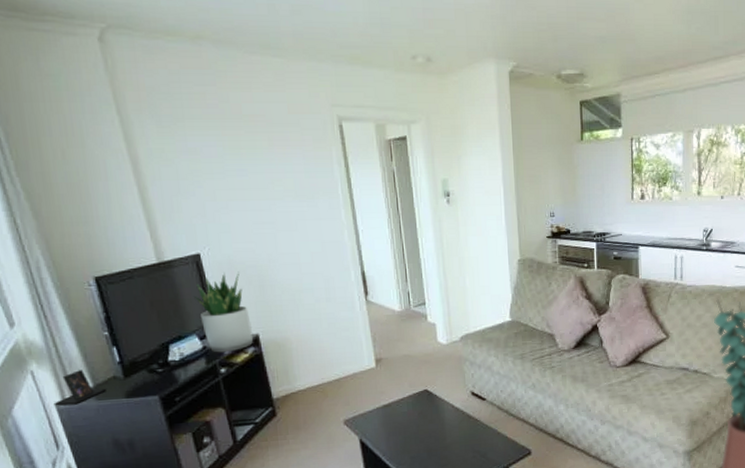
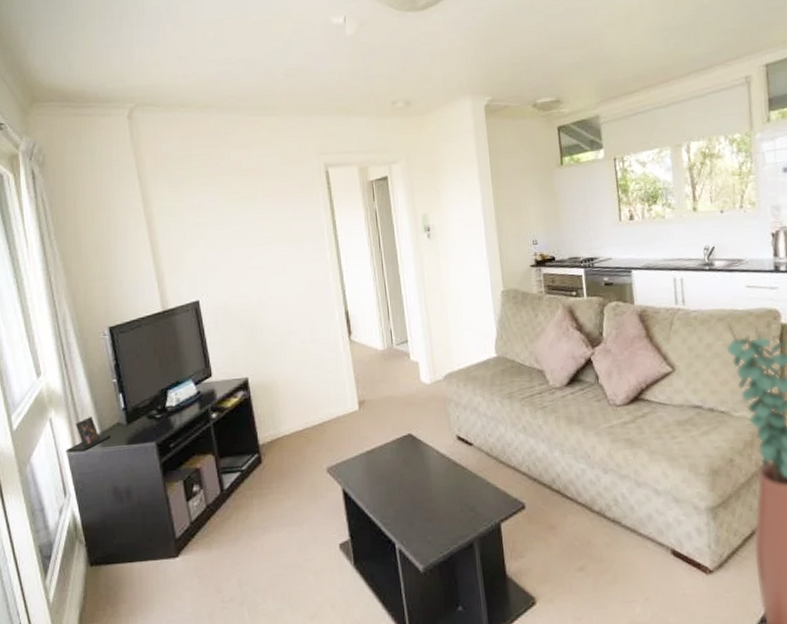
planter: present [195,271,253,353] -> none [192,316,242,398]

